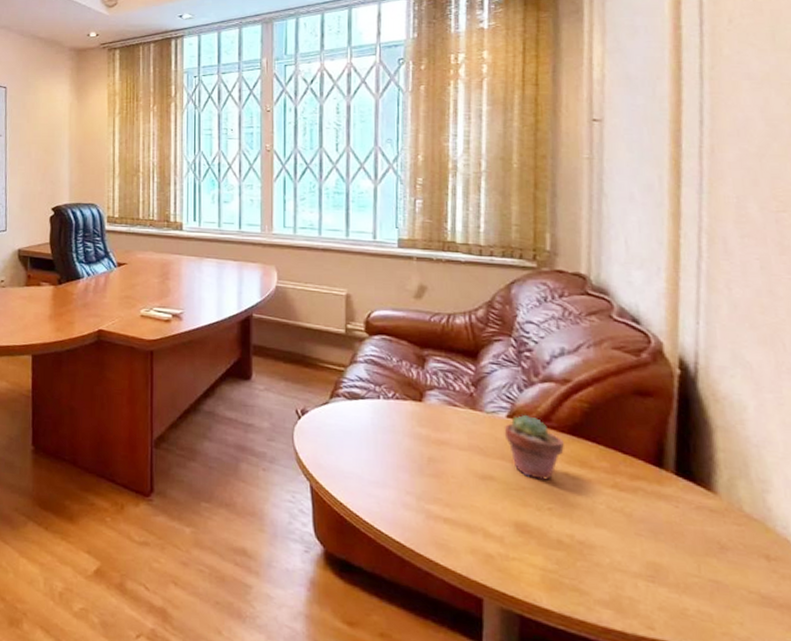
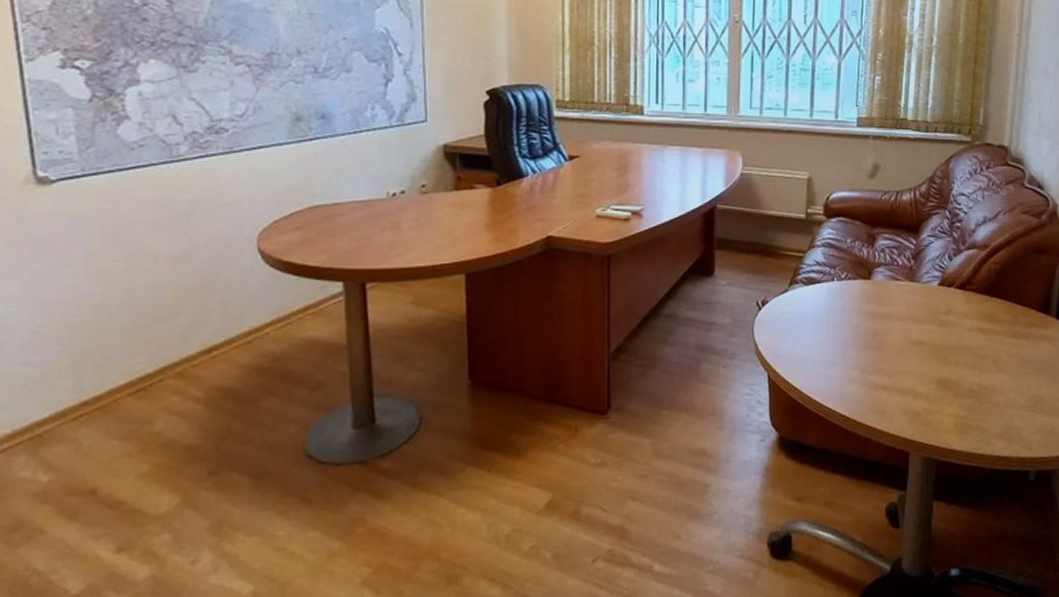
potted succulent: present [504,414,564,480] -> none [935,280,980,338]

